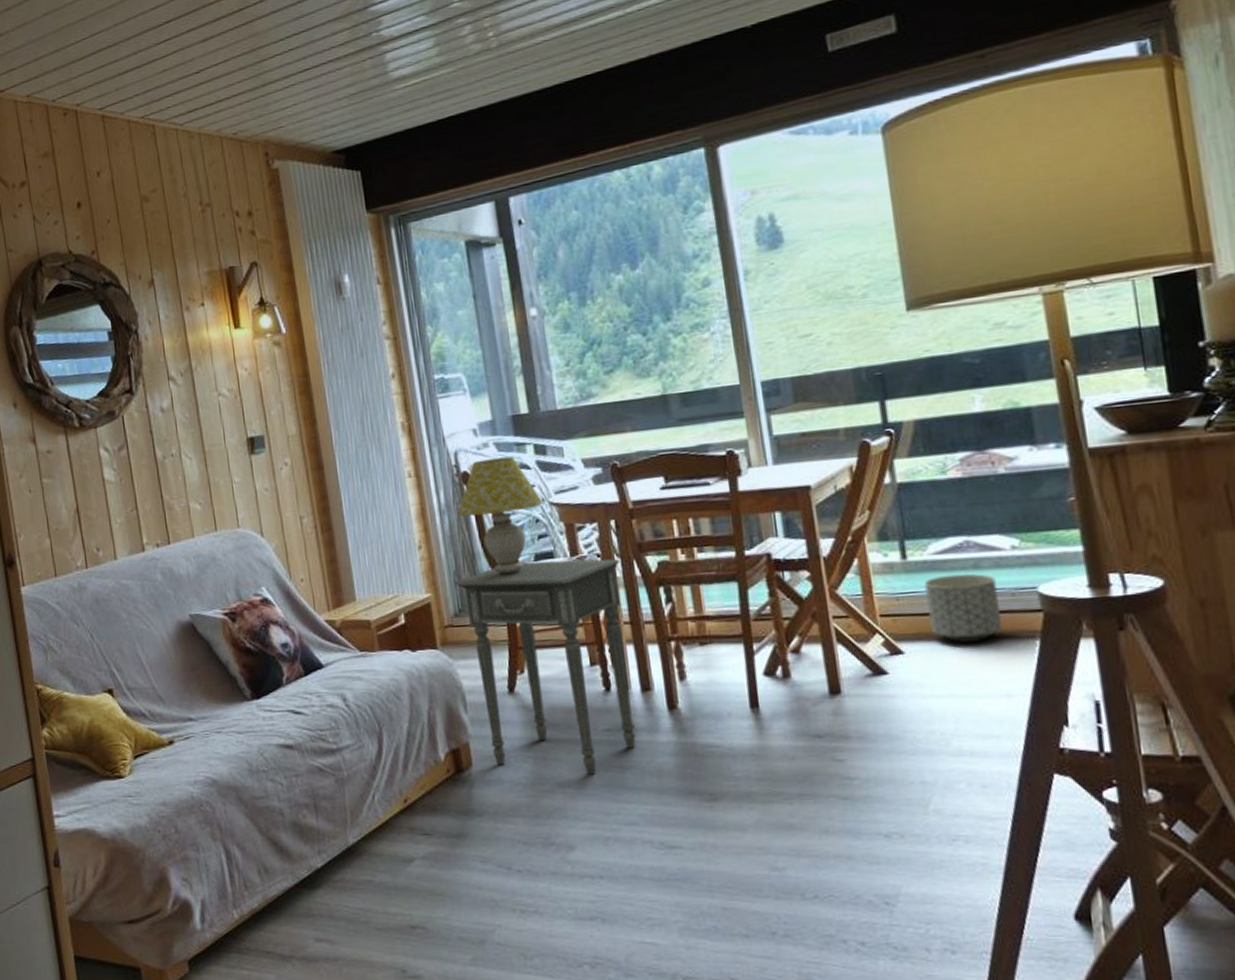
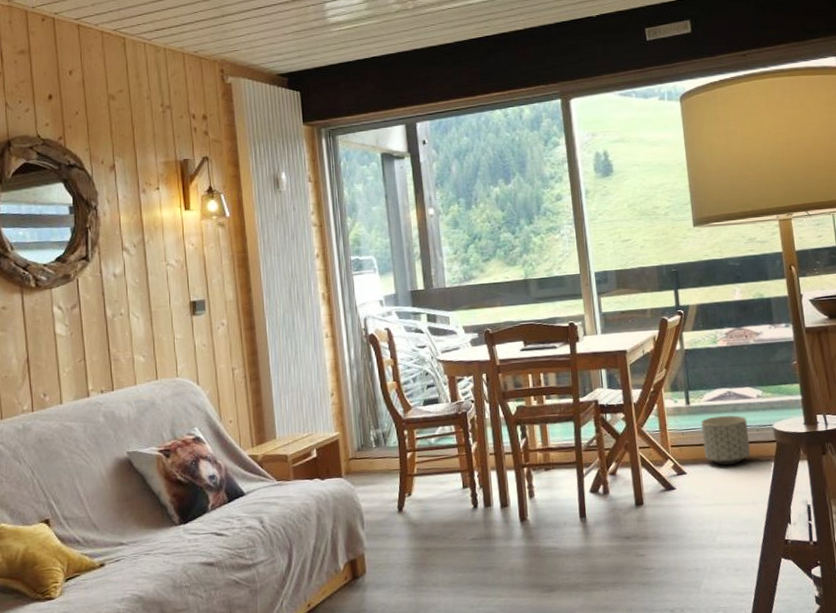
side table: present [455,559,636,775] -> none [359,404,495,576]
table lamp: present [457,456,544,575] -> none [364,323,433,417]

